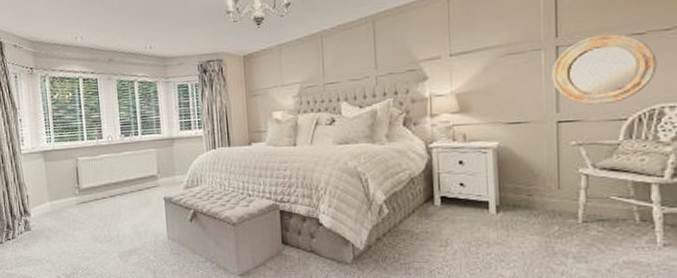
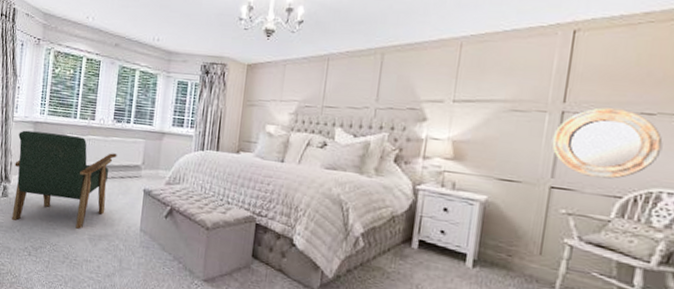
armchair: none [29,158,131,252] -> present [12,130,117,229]

